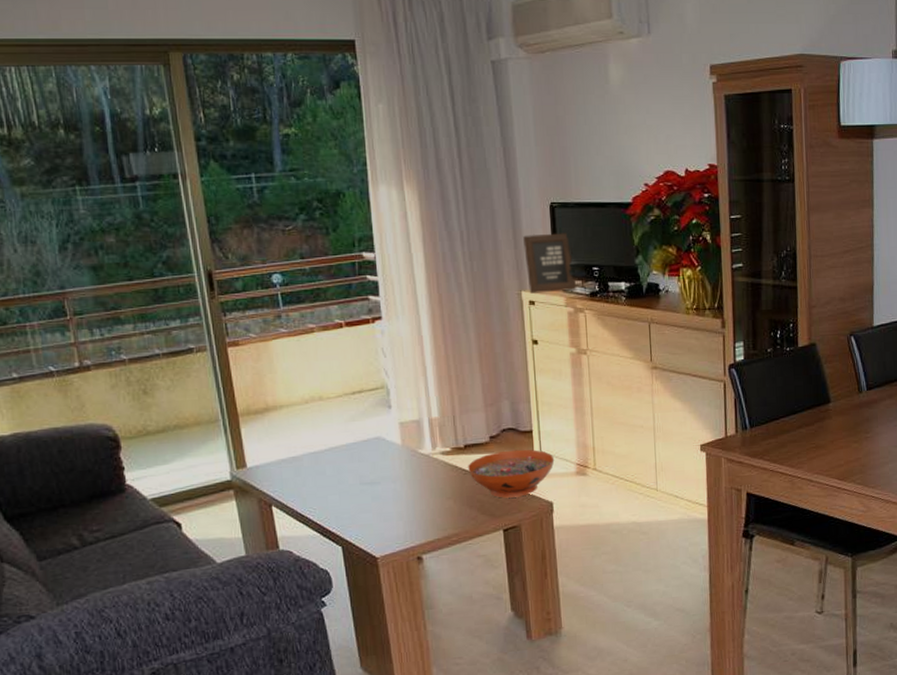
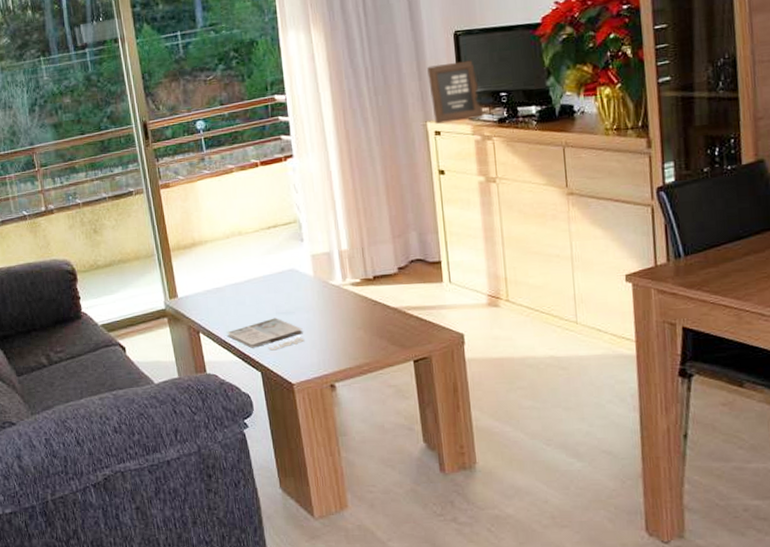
magazine: none [304,488,391,524] -> present [227,318,305,351]
decorative bowl: present [468,449,555,498] -> none [377,280,465,329]

